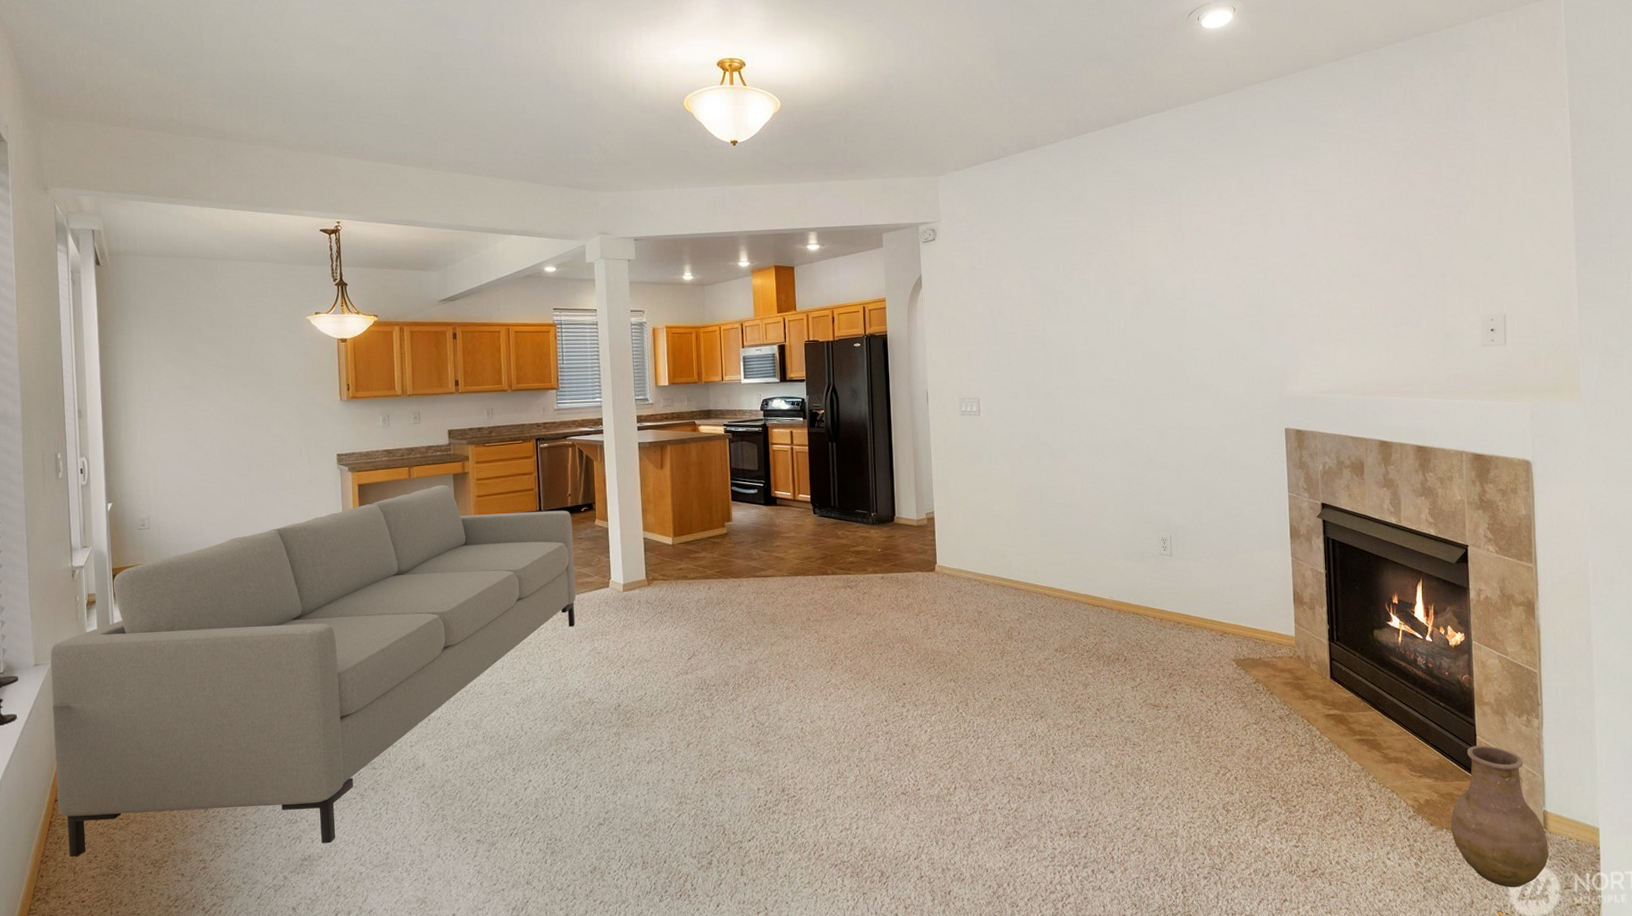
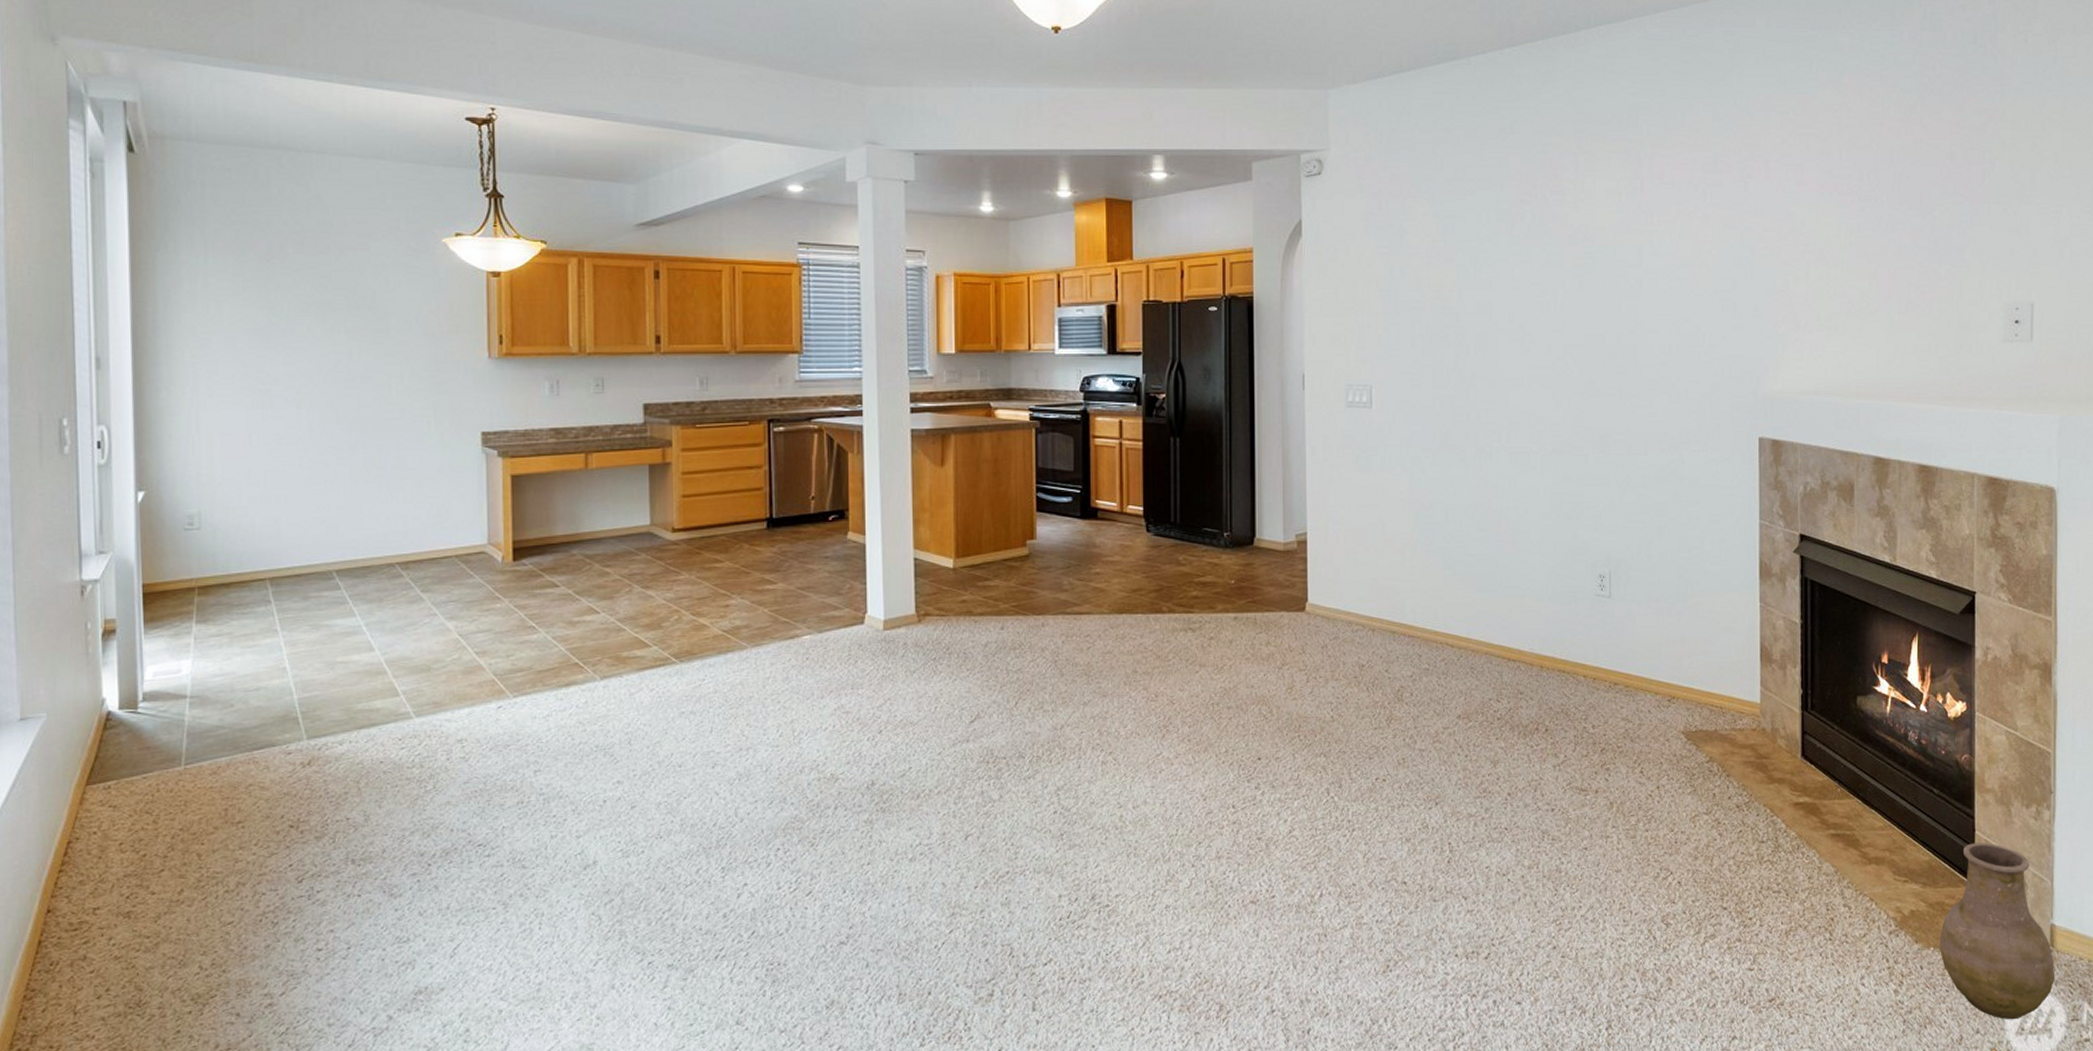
sofa: present [50,484,576,858] -> none [44,478,818,992]

